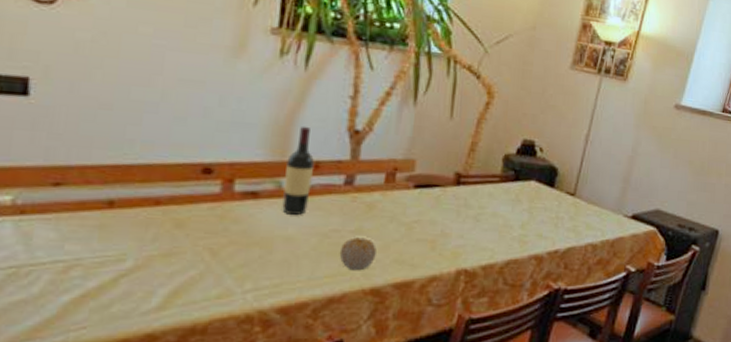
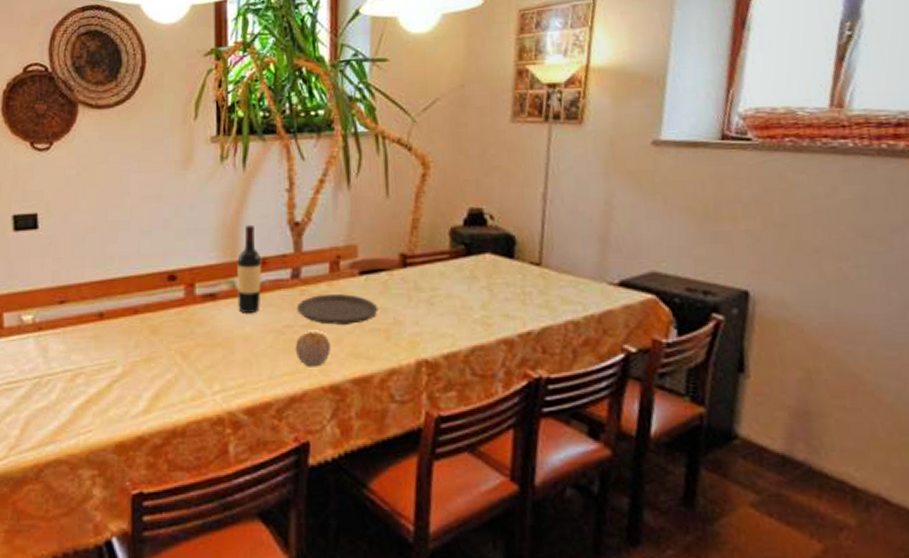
plate: none [346,203,428,233] -> present [296,294,379,325]

